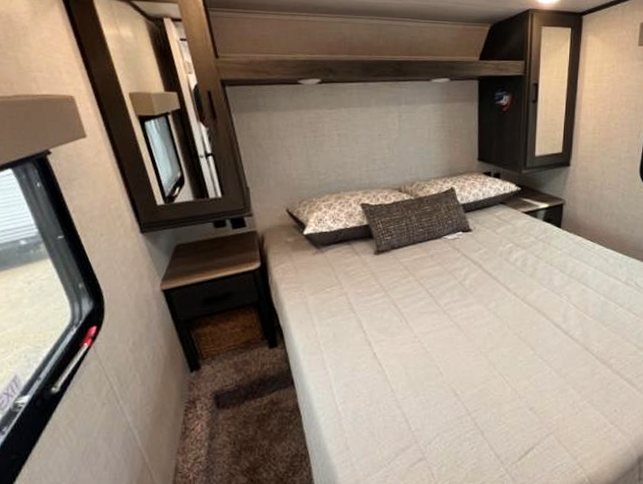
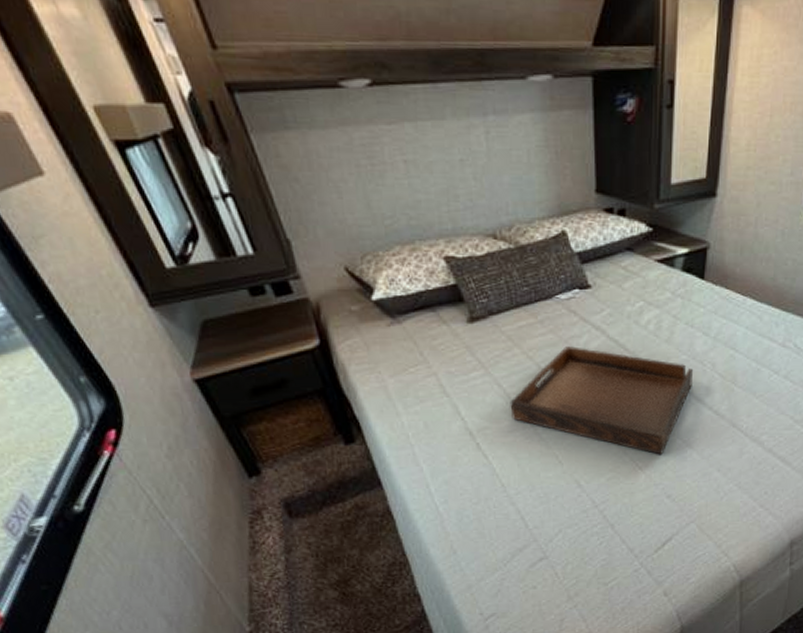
serving tray: none [403,276,552,372] -> present [510,346,693,455]

